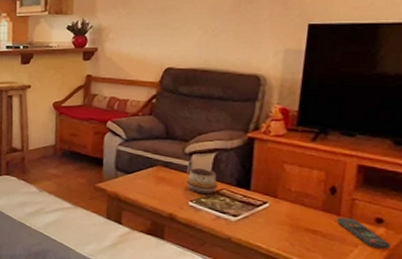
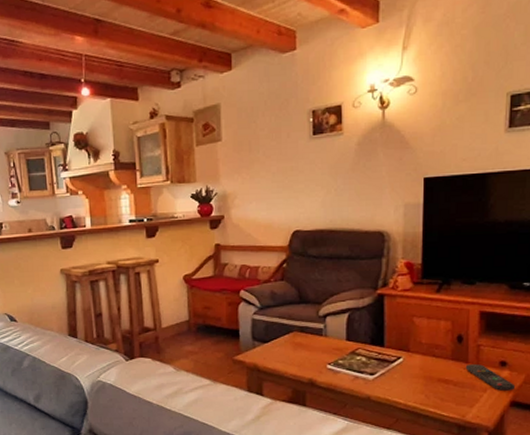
decorative bowl: present [186,168,219,195] -> none [323,330,354,356]

